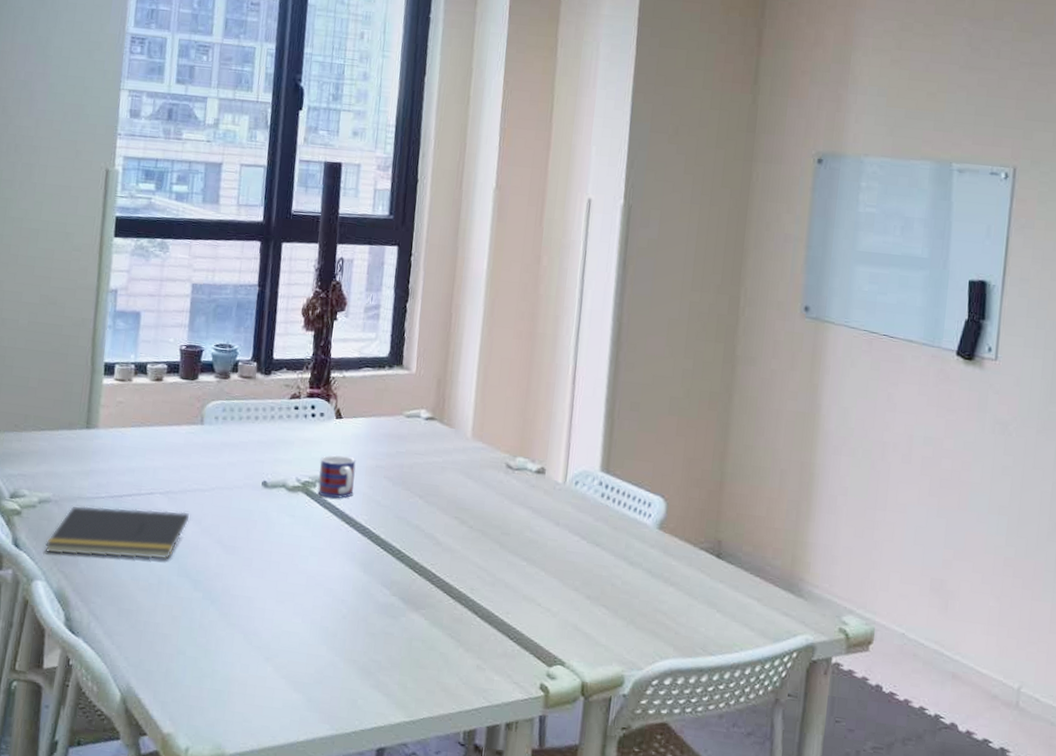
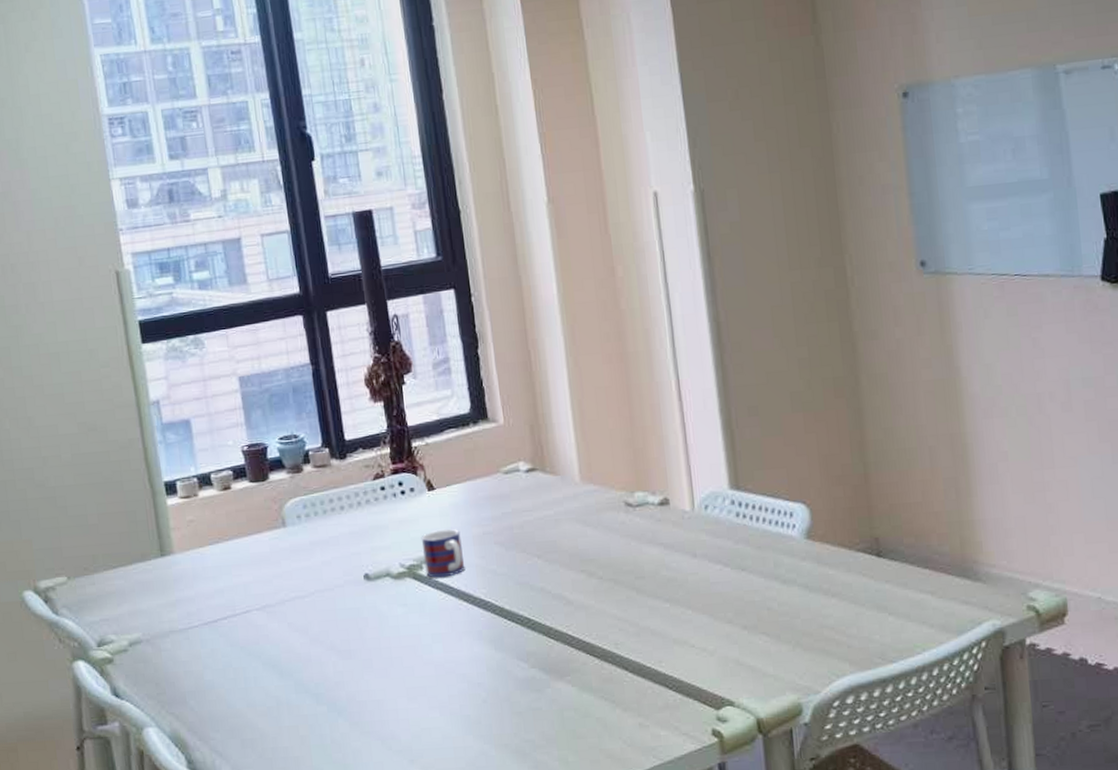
notepad: present [45,505,189,560] -> none [147,624,295,697]

